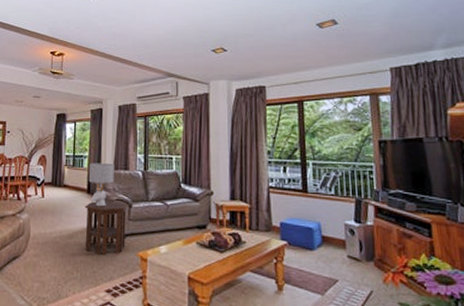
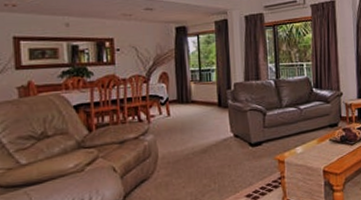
side table: present [85,200,129,255] -> none [217,111,263,164]
lamp: present [89,163,115,207] -> none [219,74,246,119]

